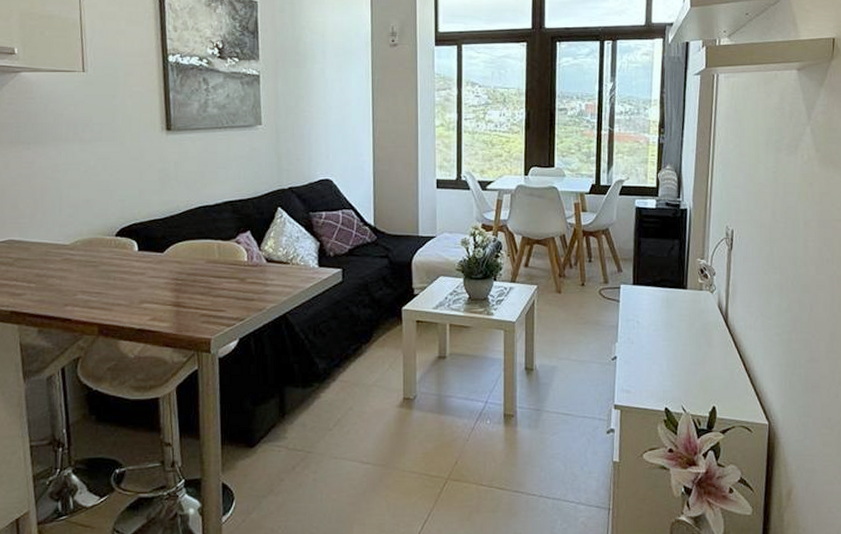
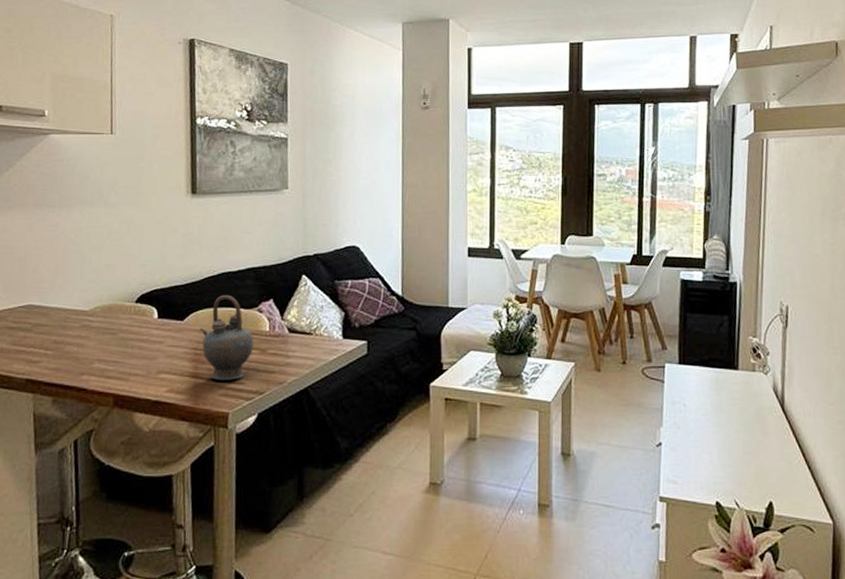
teapot: none [179,227,233,308] -> present [199,294,254,380]

